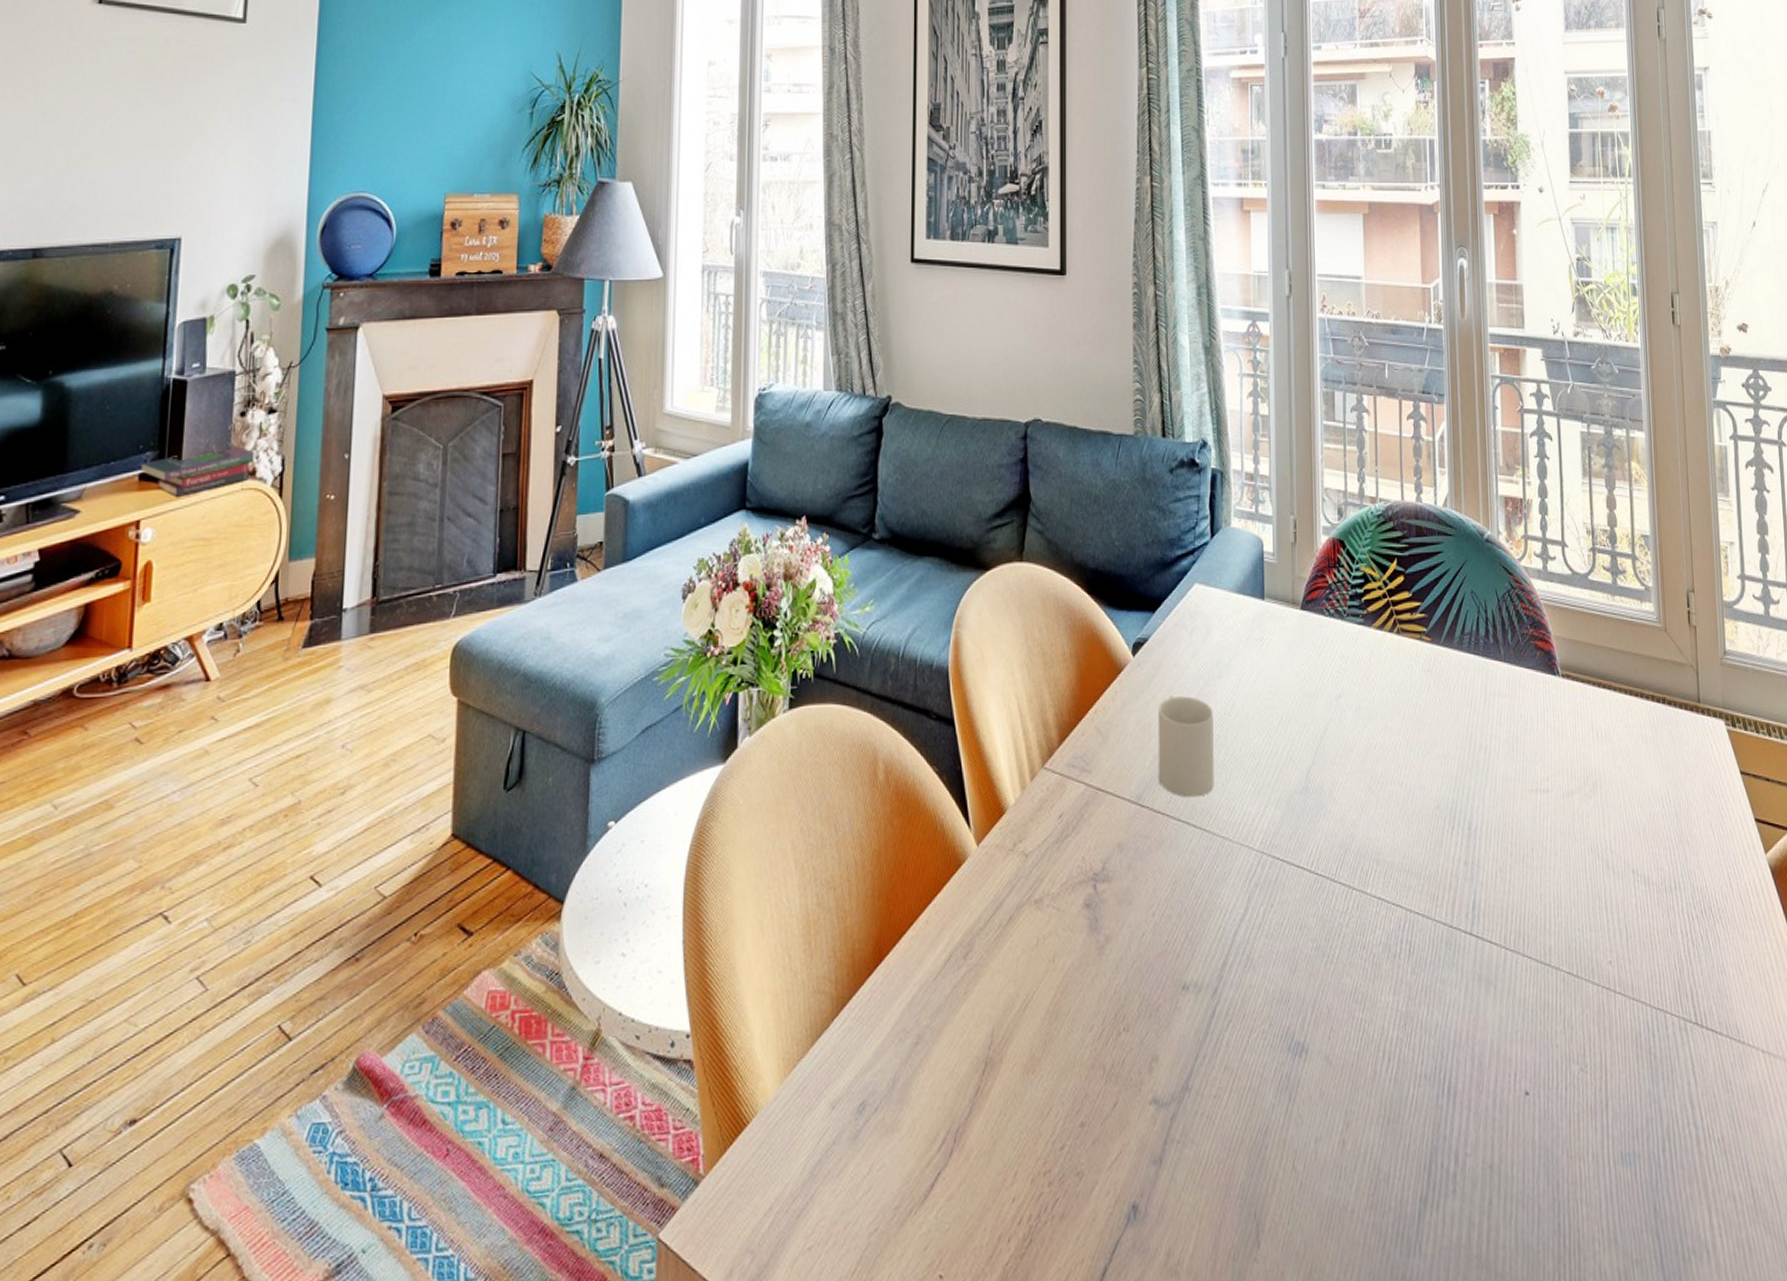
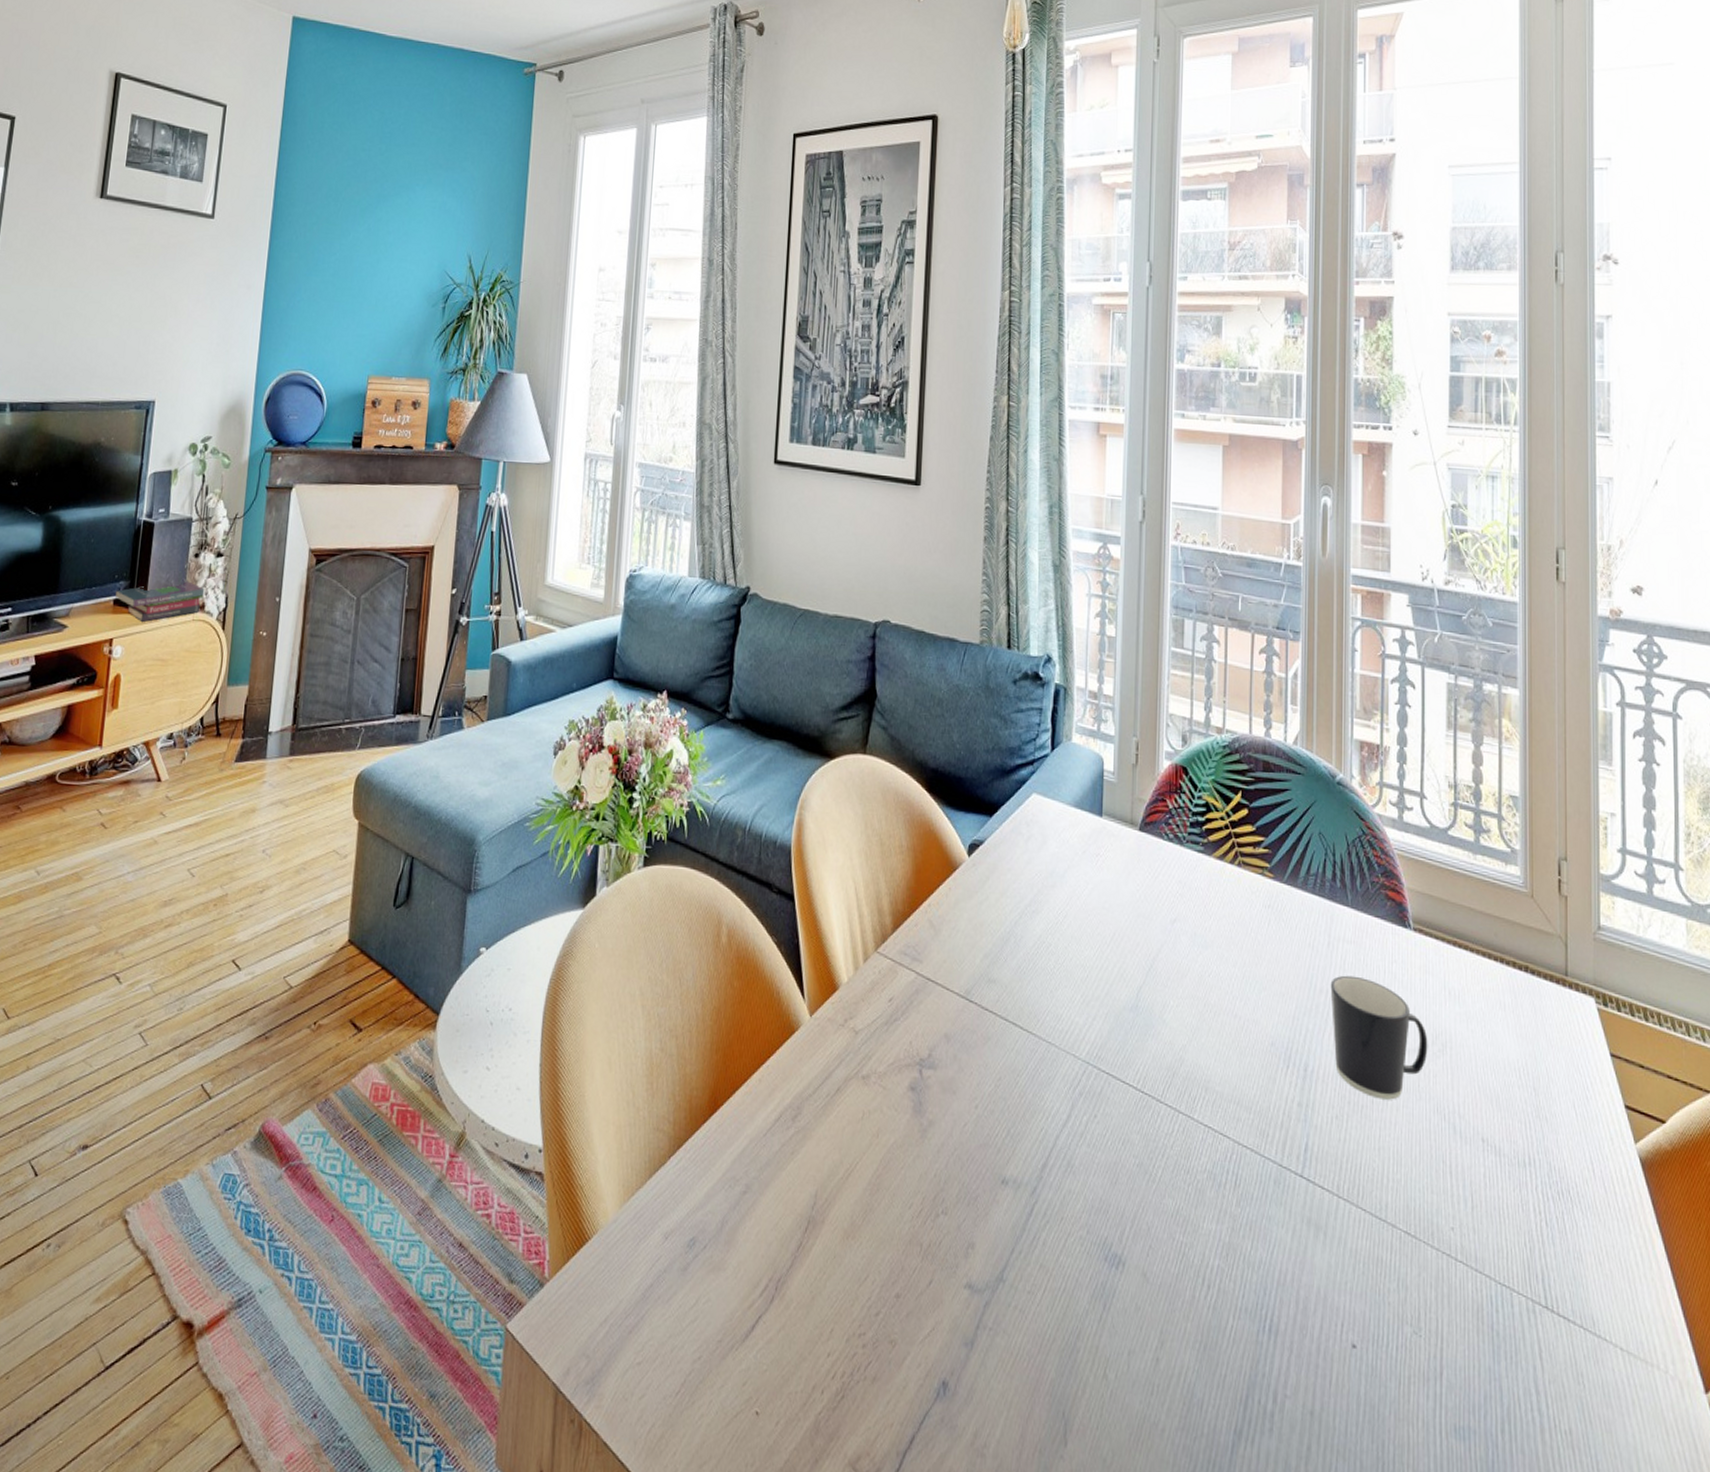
cup: present [1157,695,1214,798] -> none [987,899,1045,1000]
mug: none [1488,728,1581,847] -> present [1330,975,1428,1100]

